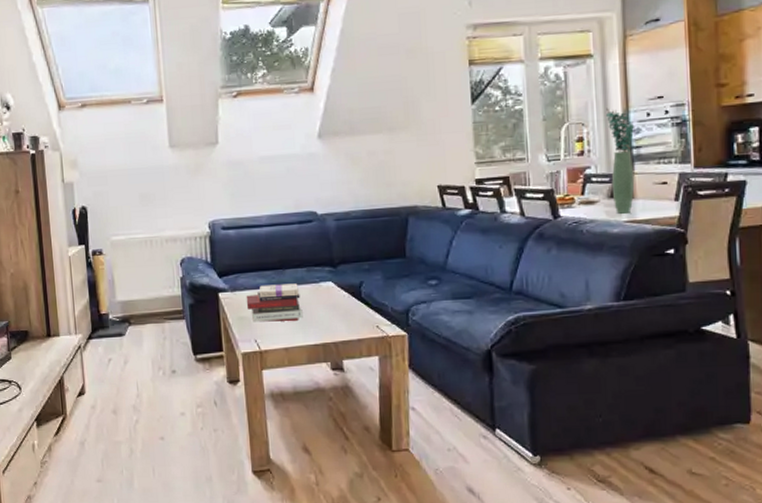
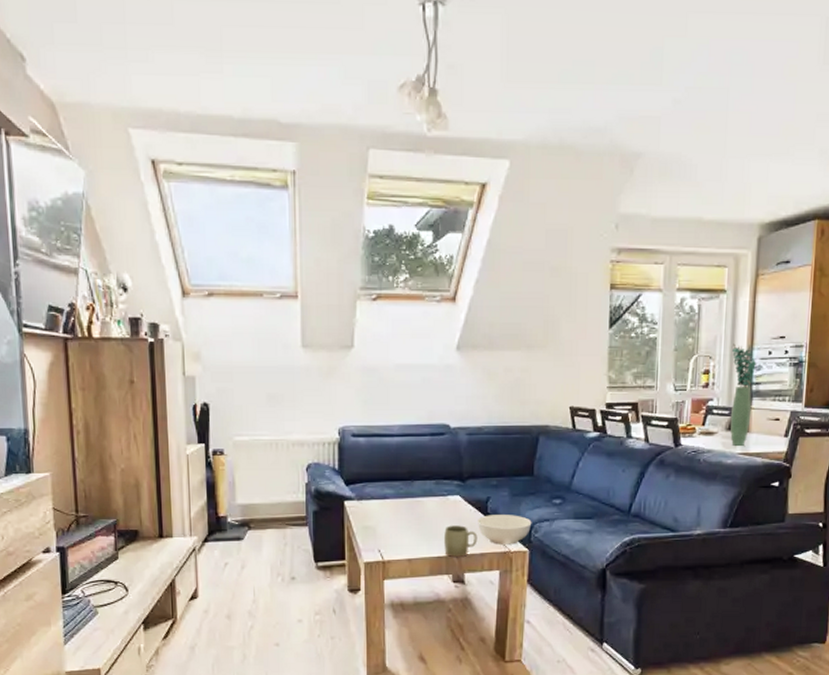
books: present [246,283,303,322] -> none [372,495,428,532]
mug: none [319,312,354,344] -> present [444,525,478,557]
bowl: none [351,298,409,330] -> present [476,515,532,545]

